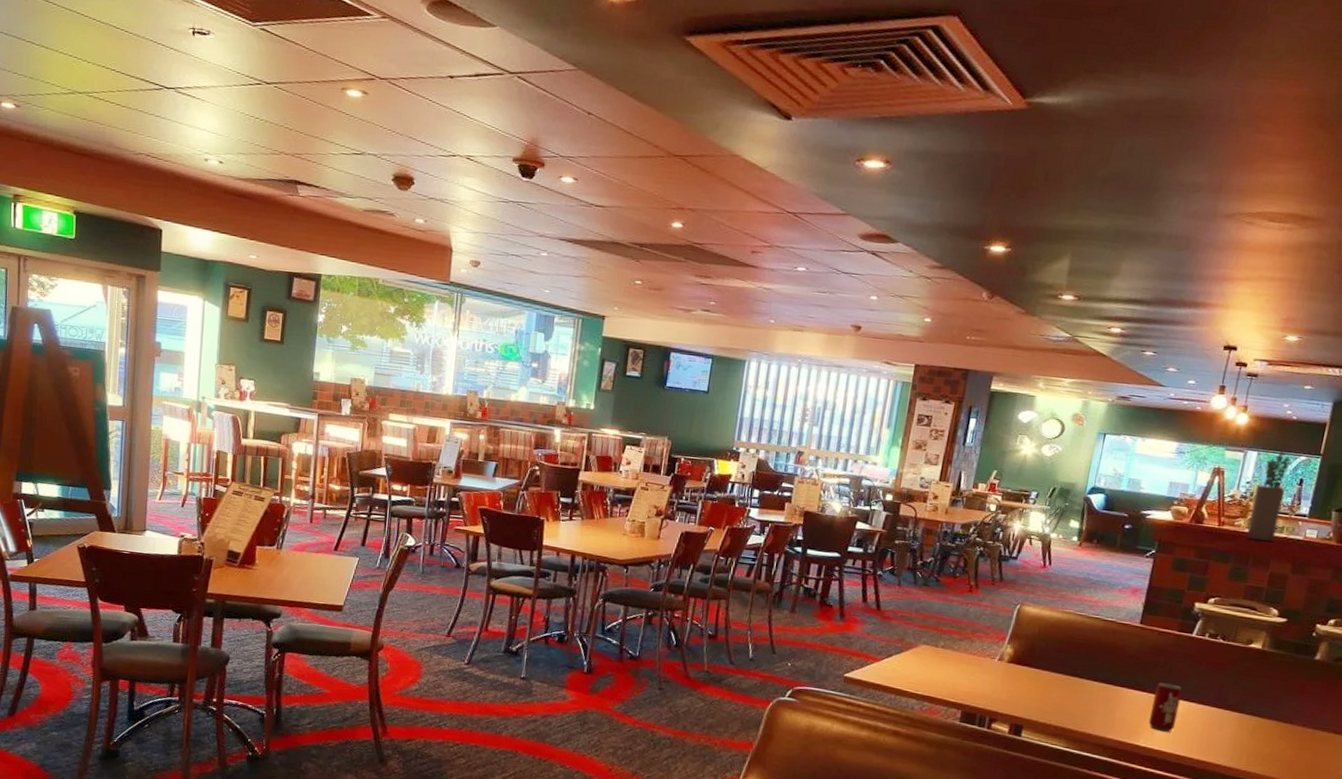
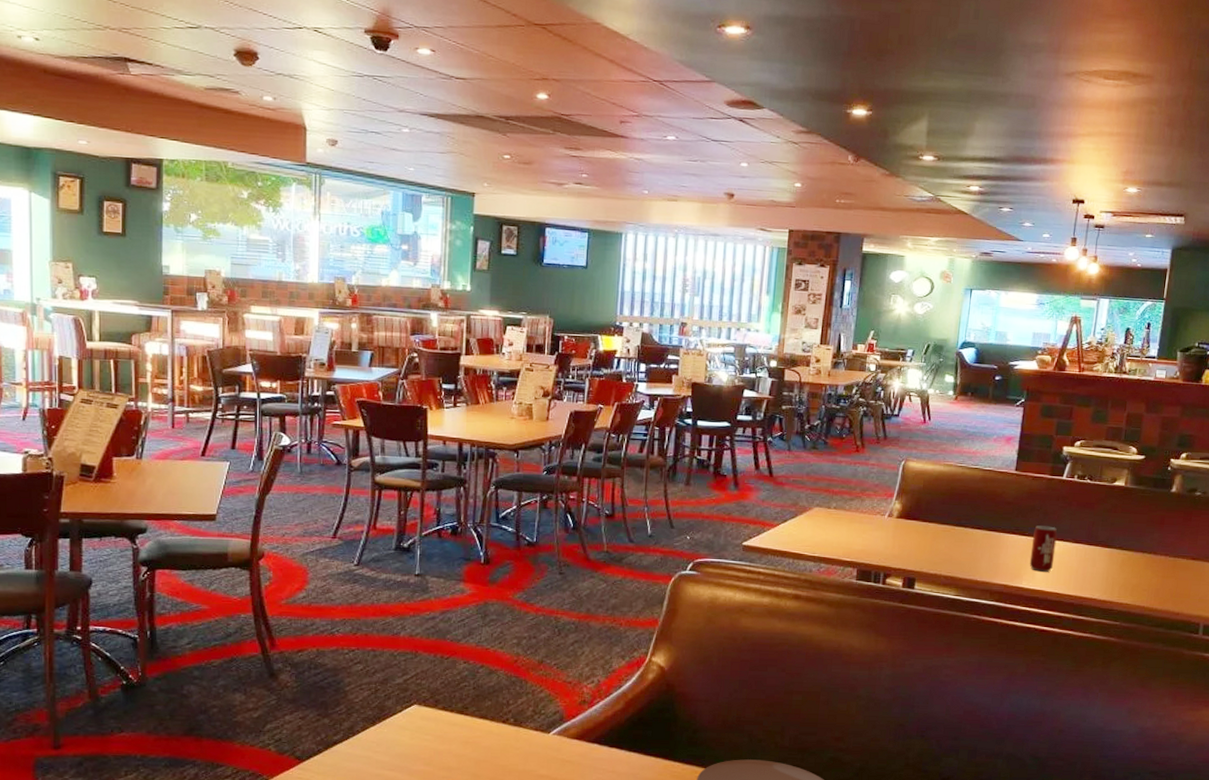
vase: present [1246,448,1291,543] -> none [1104,294,1139,385]

